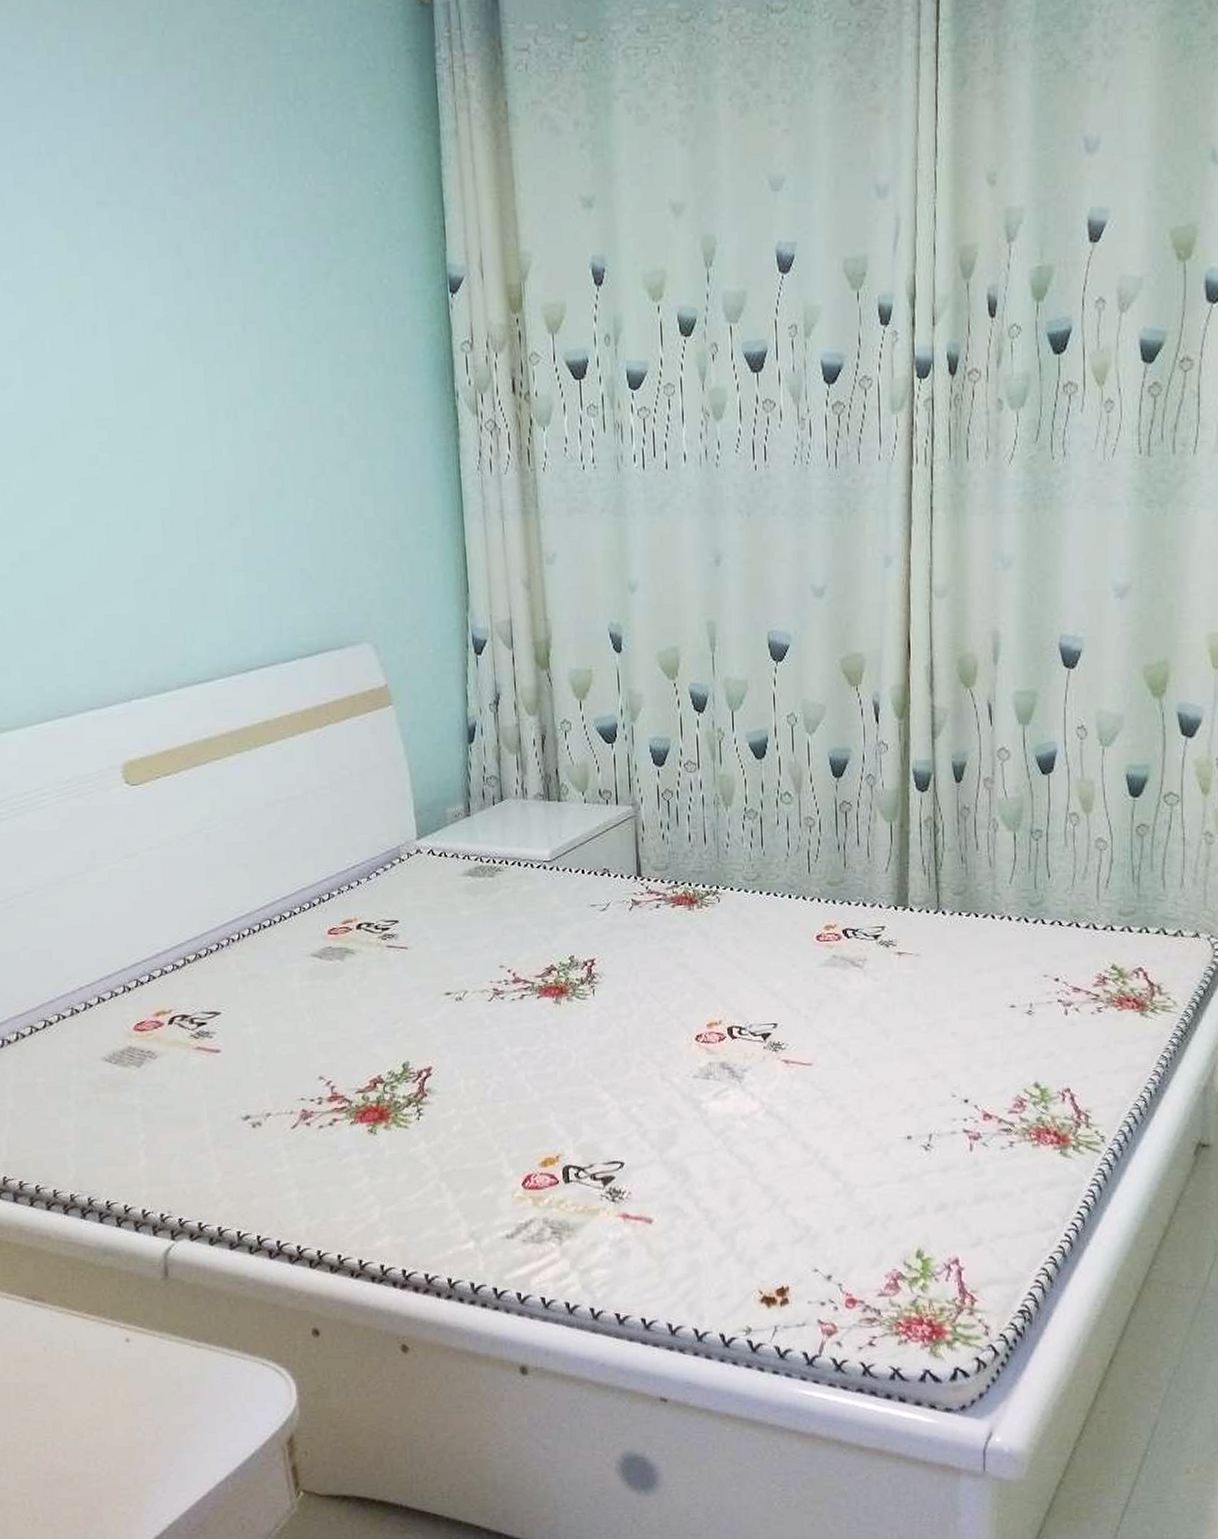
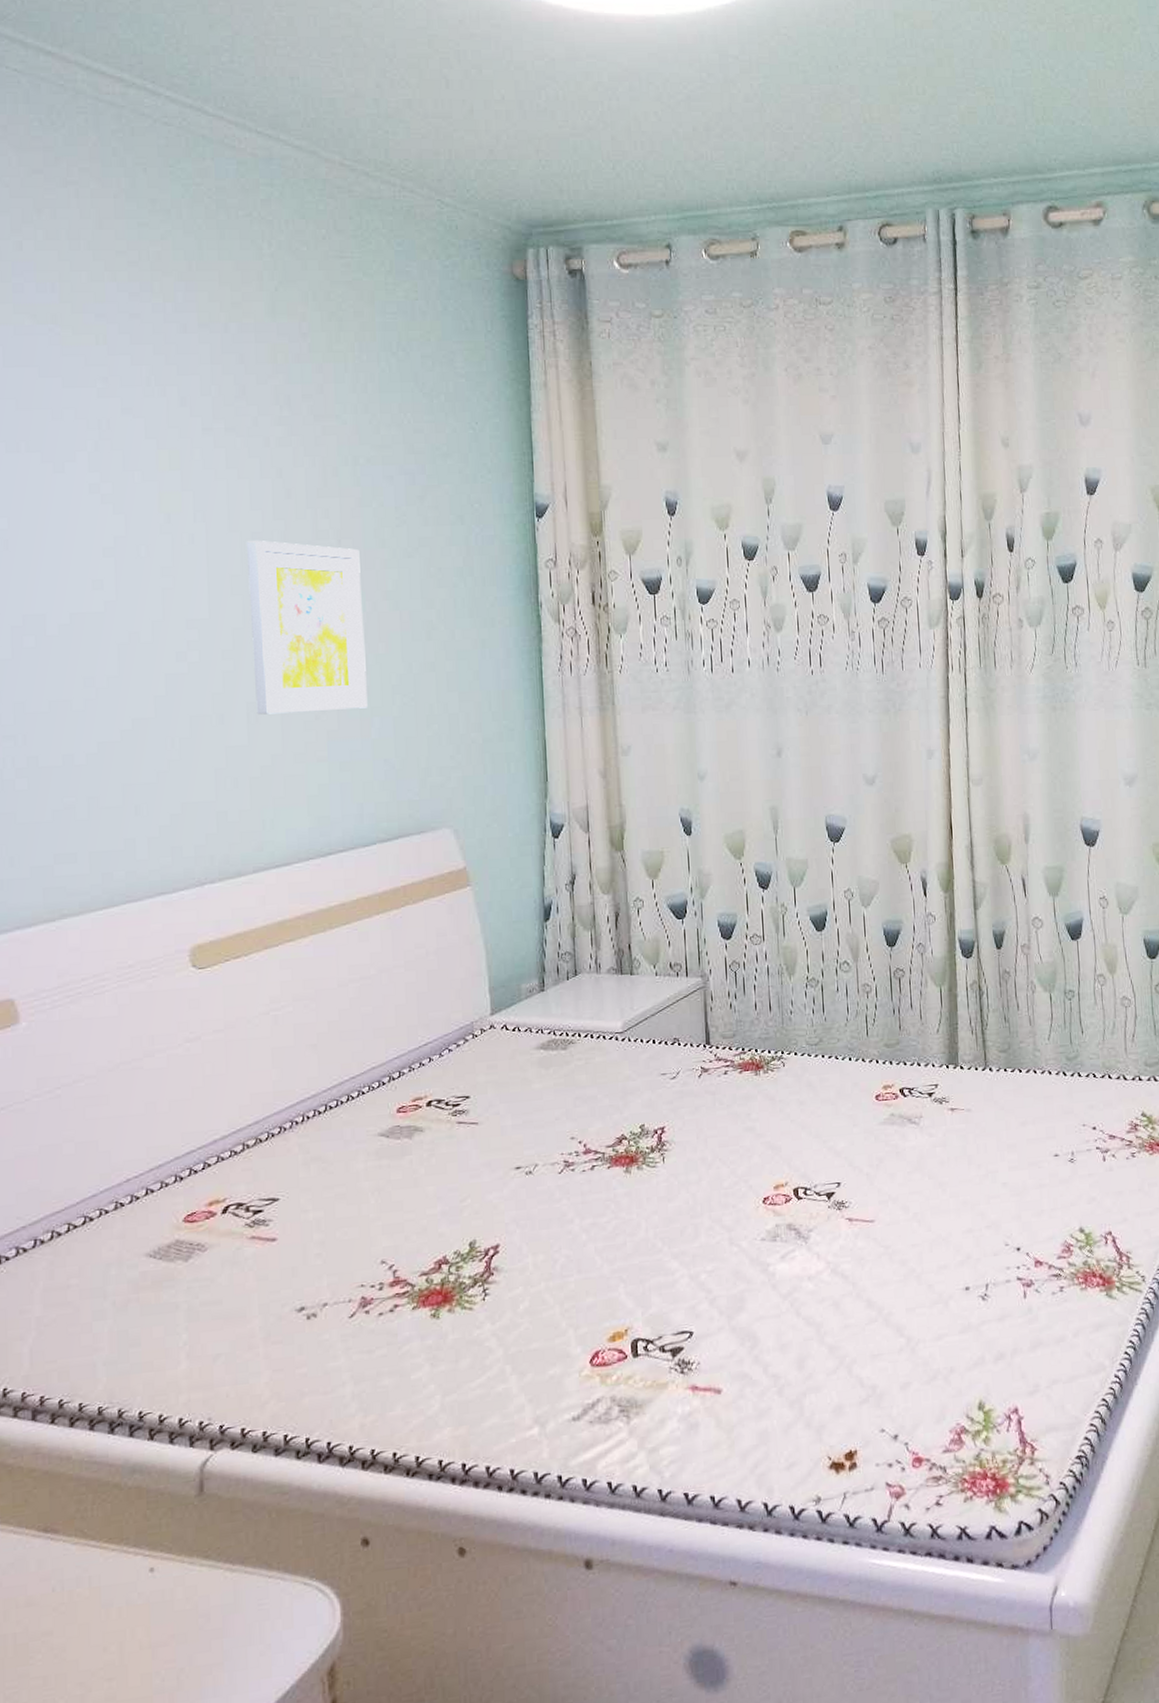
wall art: none [149,328,281,522] -> present [246,540,368,715]

